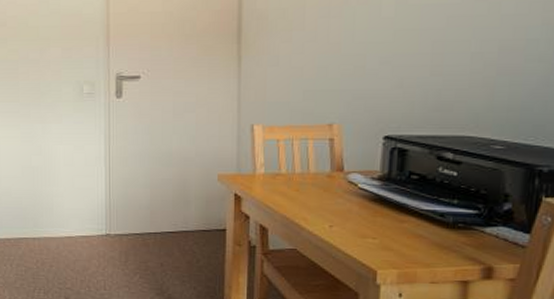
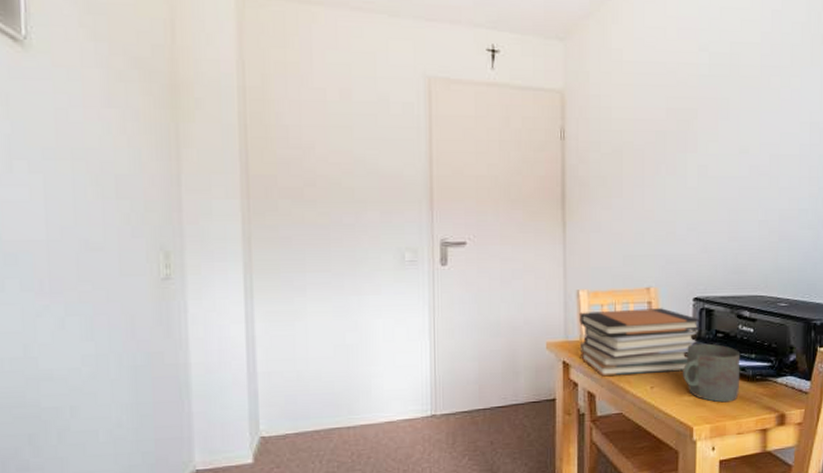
book stack: none [252,145,391,212] -> present [579,308,700,377]
mug: none [366,184,439,249] -> present [682,343,741,403]

